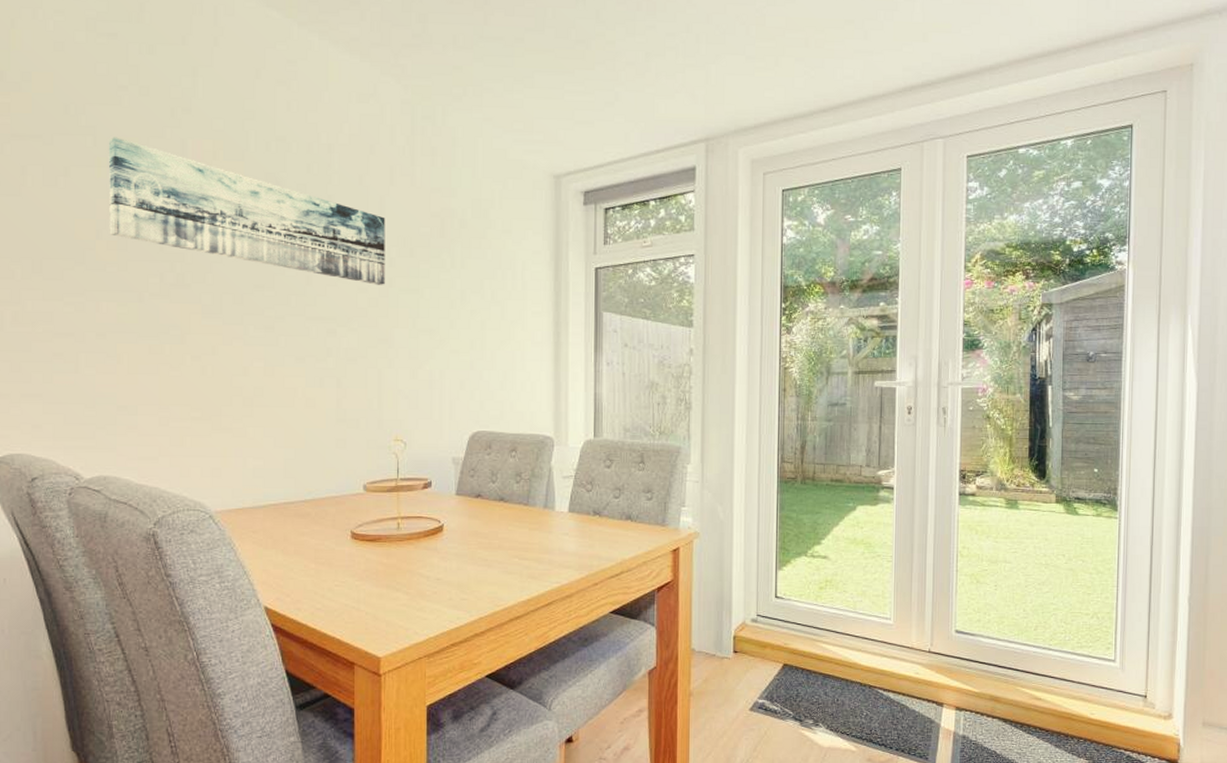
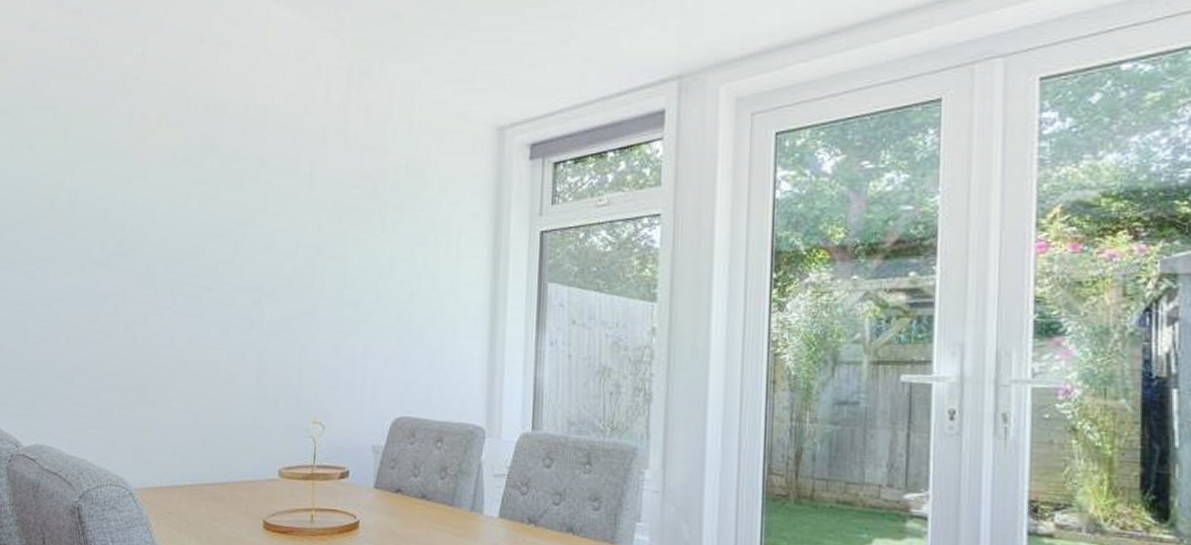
wall art: present [108,137,385,285] -> none [61,109,316,253]

